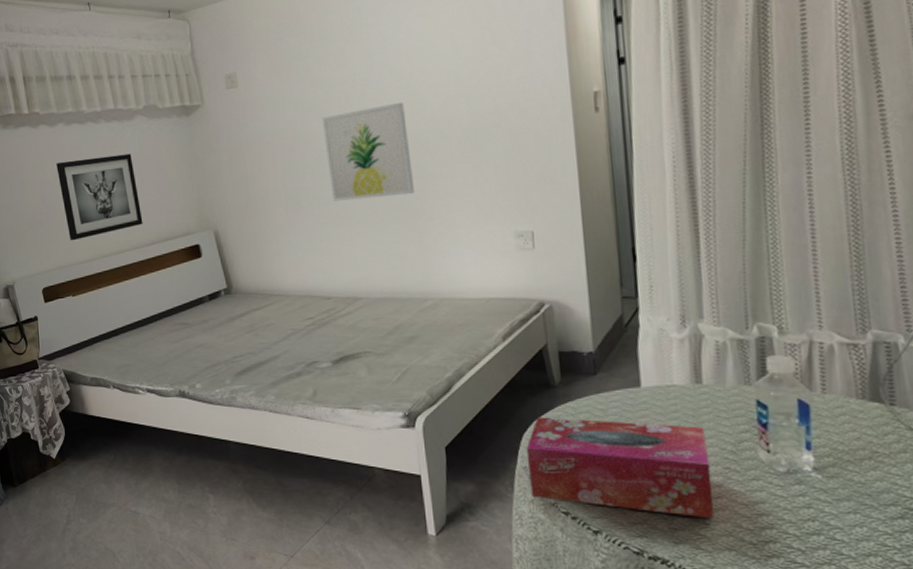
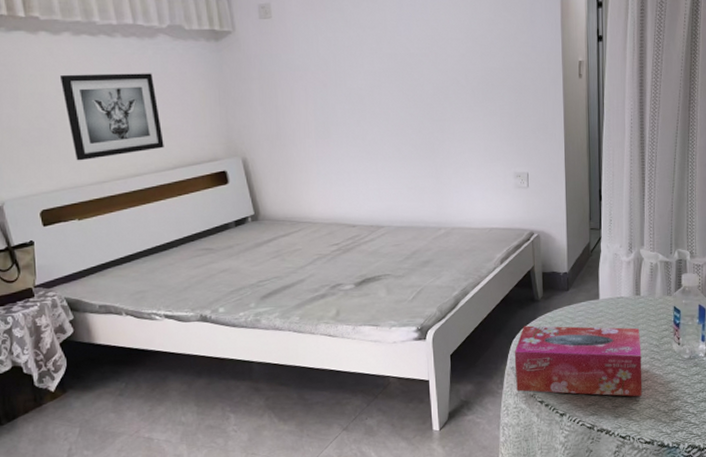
wall art: present [321,101,415,202] -> none [353,51,435,137]

